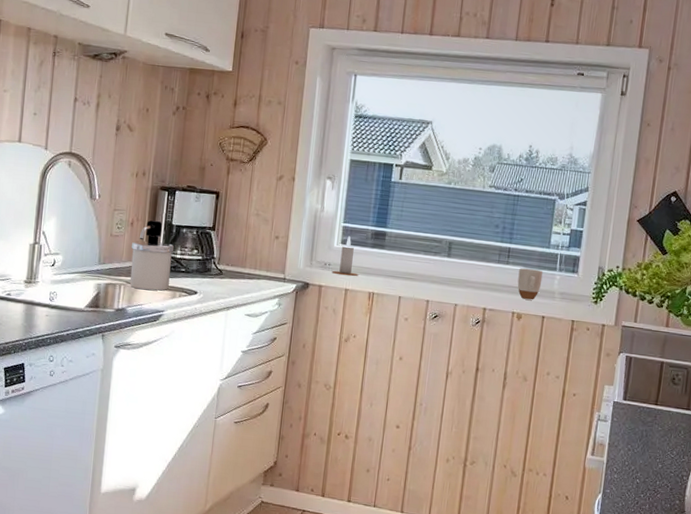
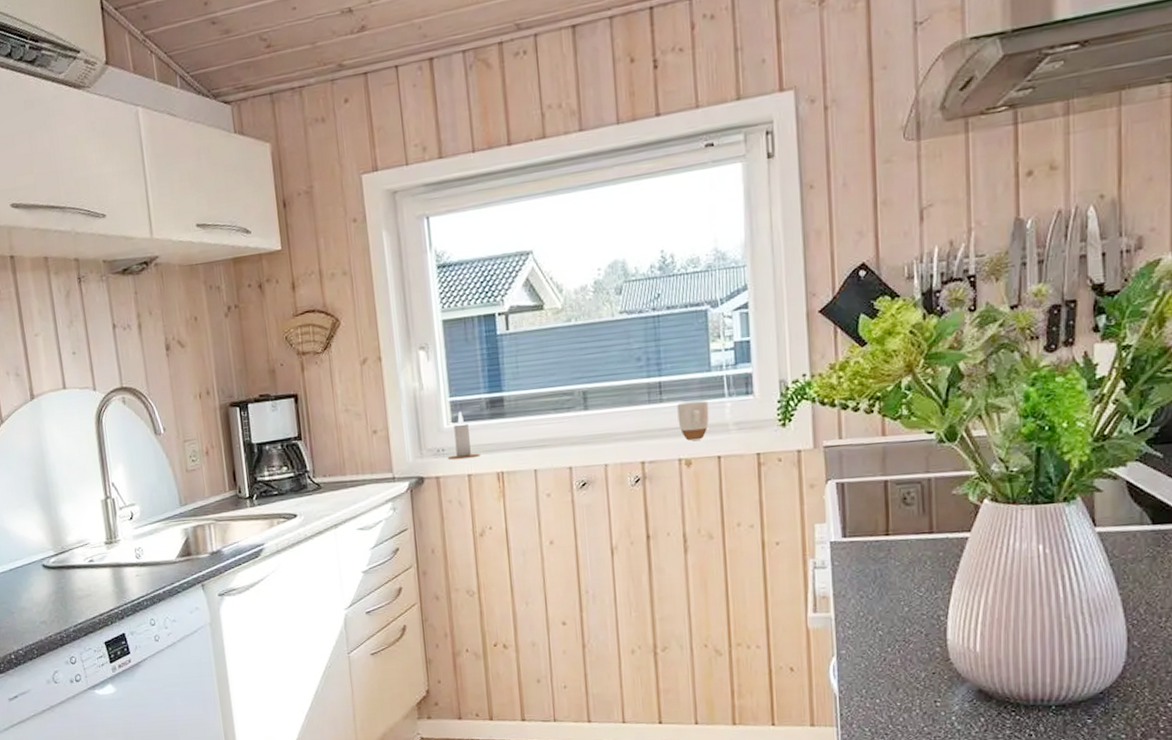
soap dispenser: present [129,220,174,291] -> none [212,443,264,525]

